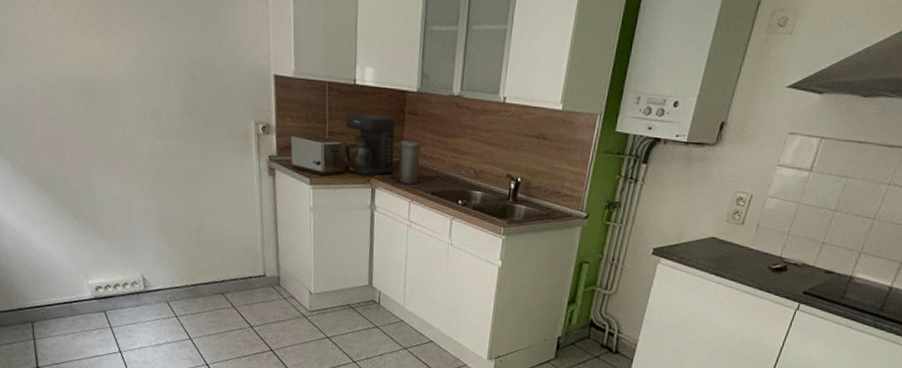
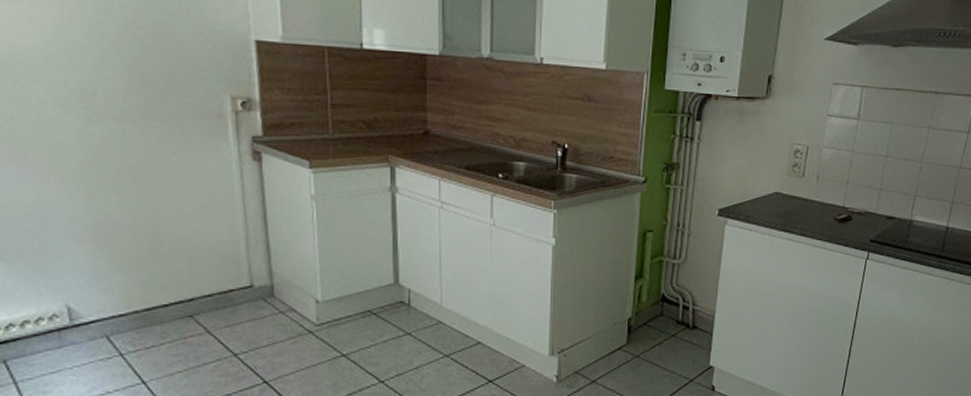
toaster: present [290,134,347,177] -> none [281,108,356,157]
coffee maker: present [344,113,396,176] -> none [352,80,417,153]
canister: present [398,140,421,185] -> none [422,109,449,159]

